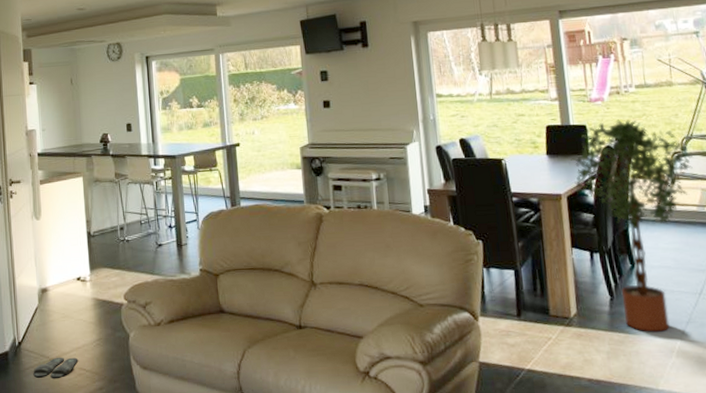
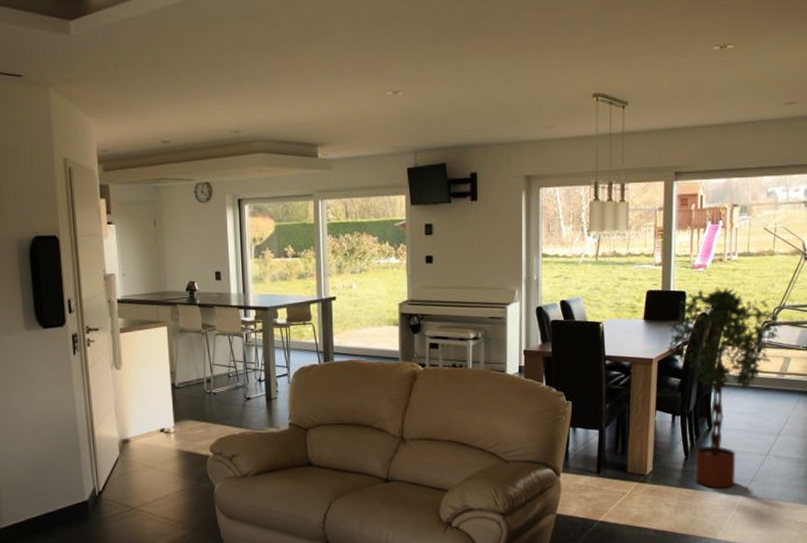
slippers: present [33,357,79,378] -> none [114,506,162,527]

